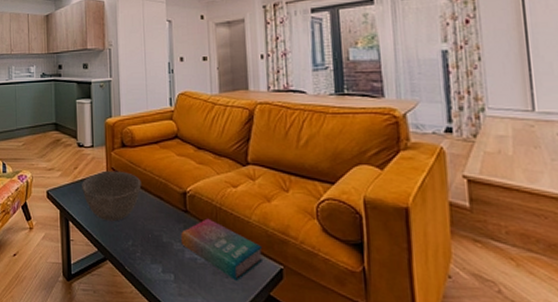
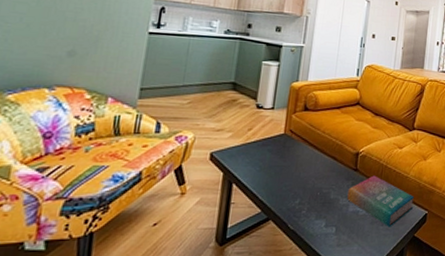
bowl: present [82,170,142,222] -> none [253,132,318,182]

